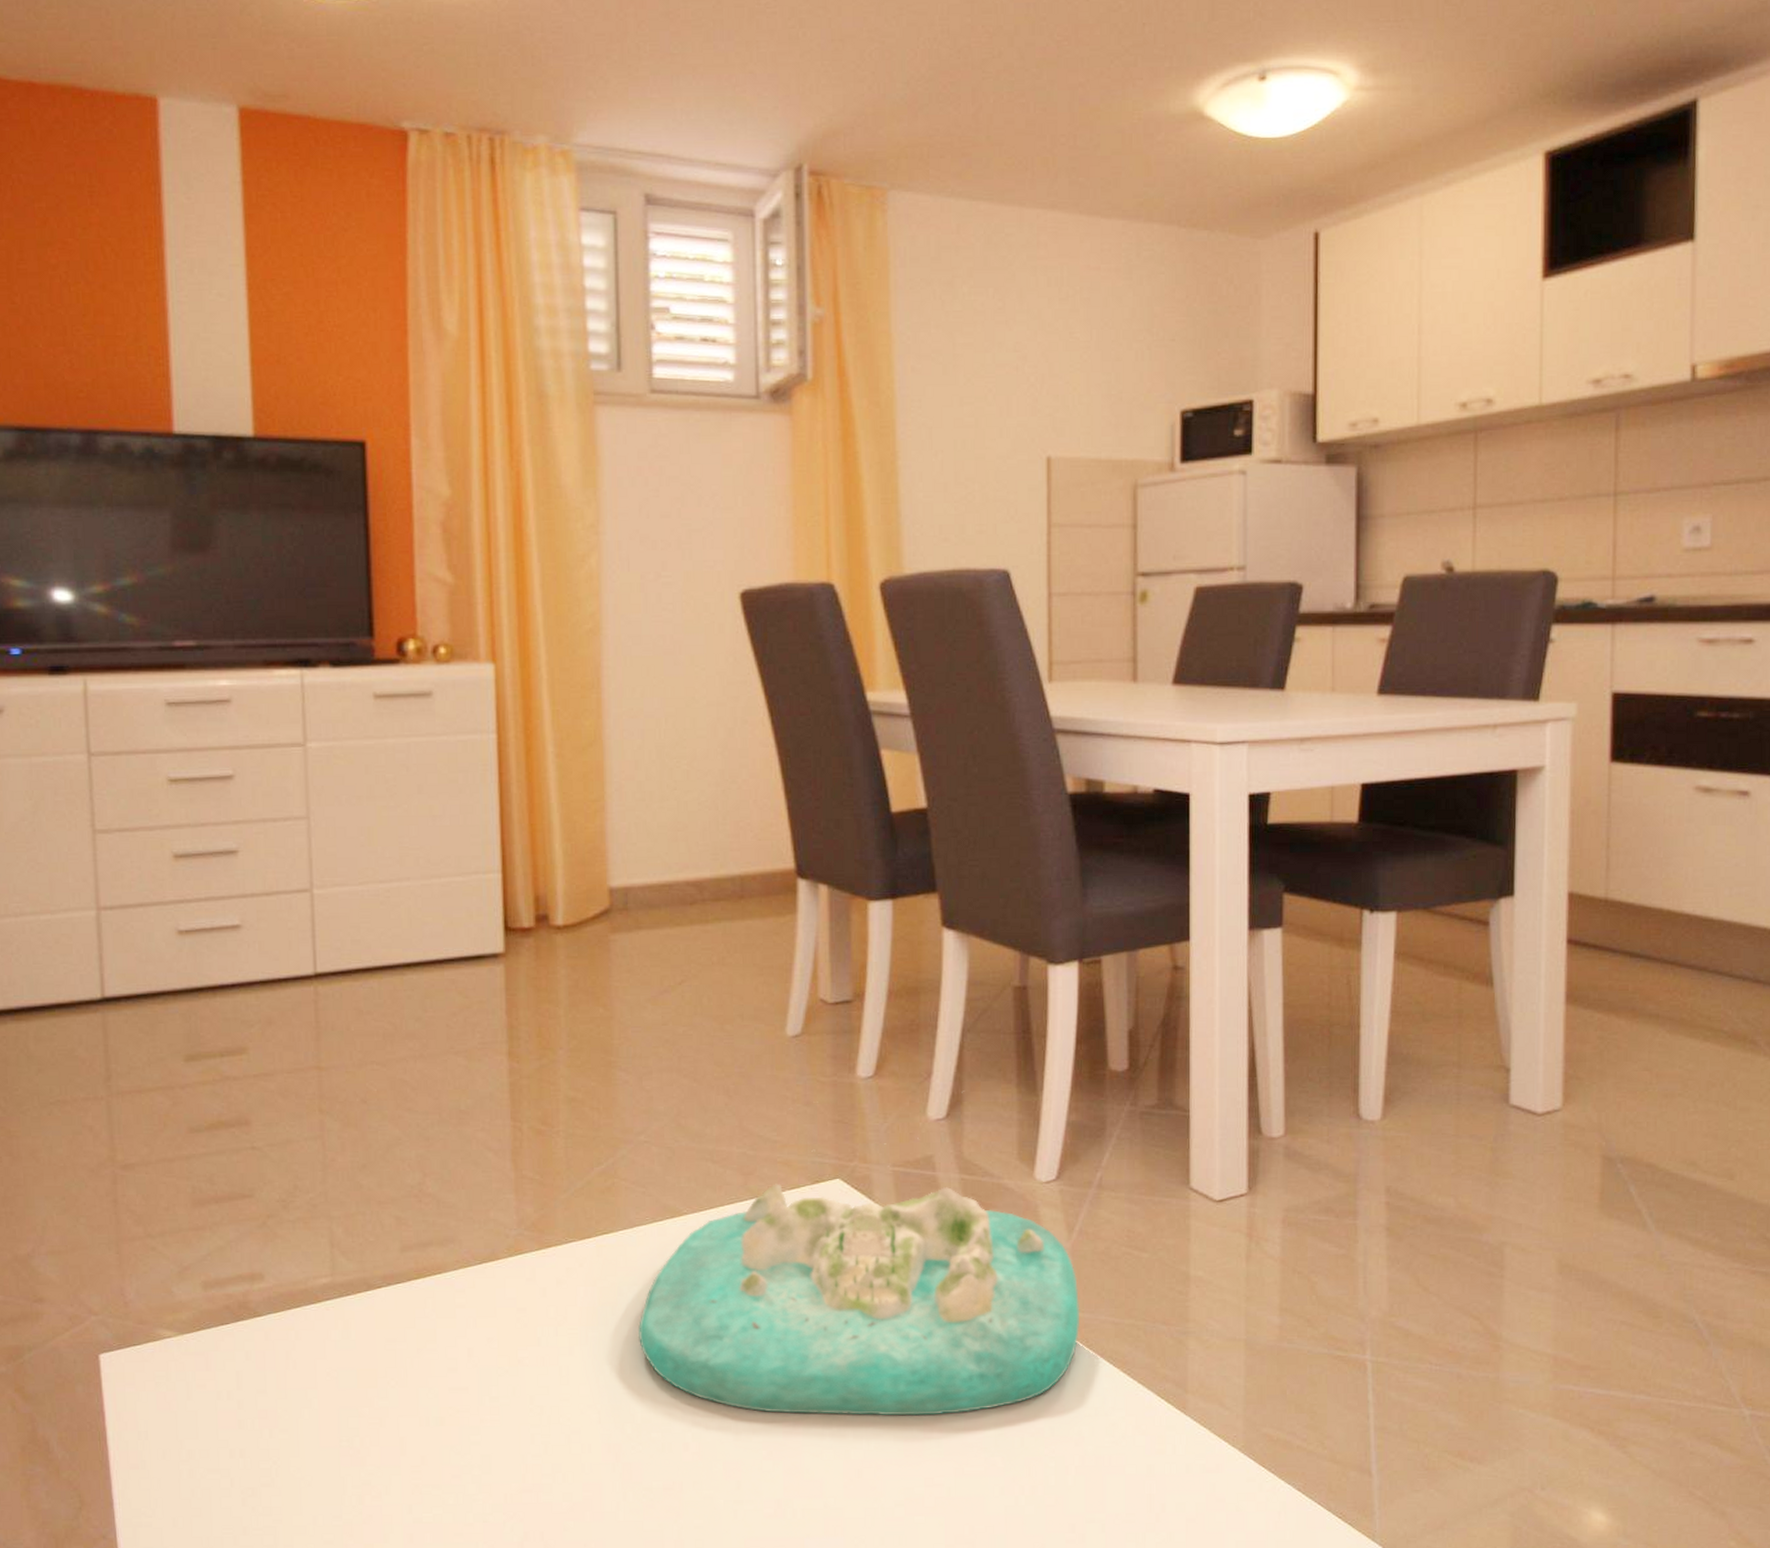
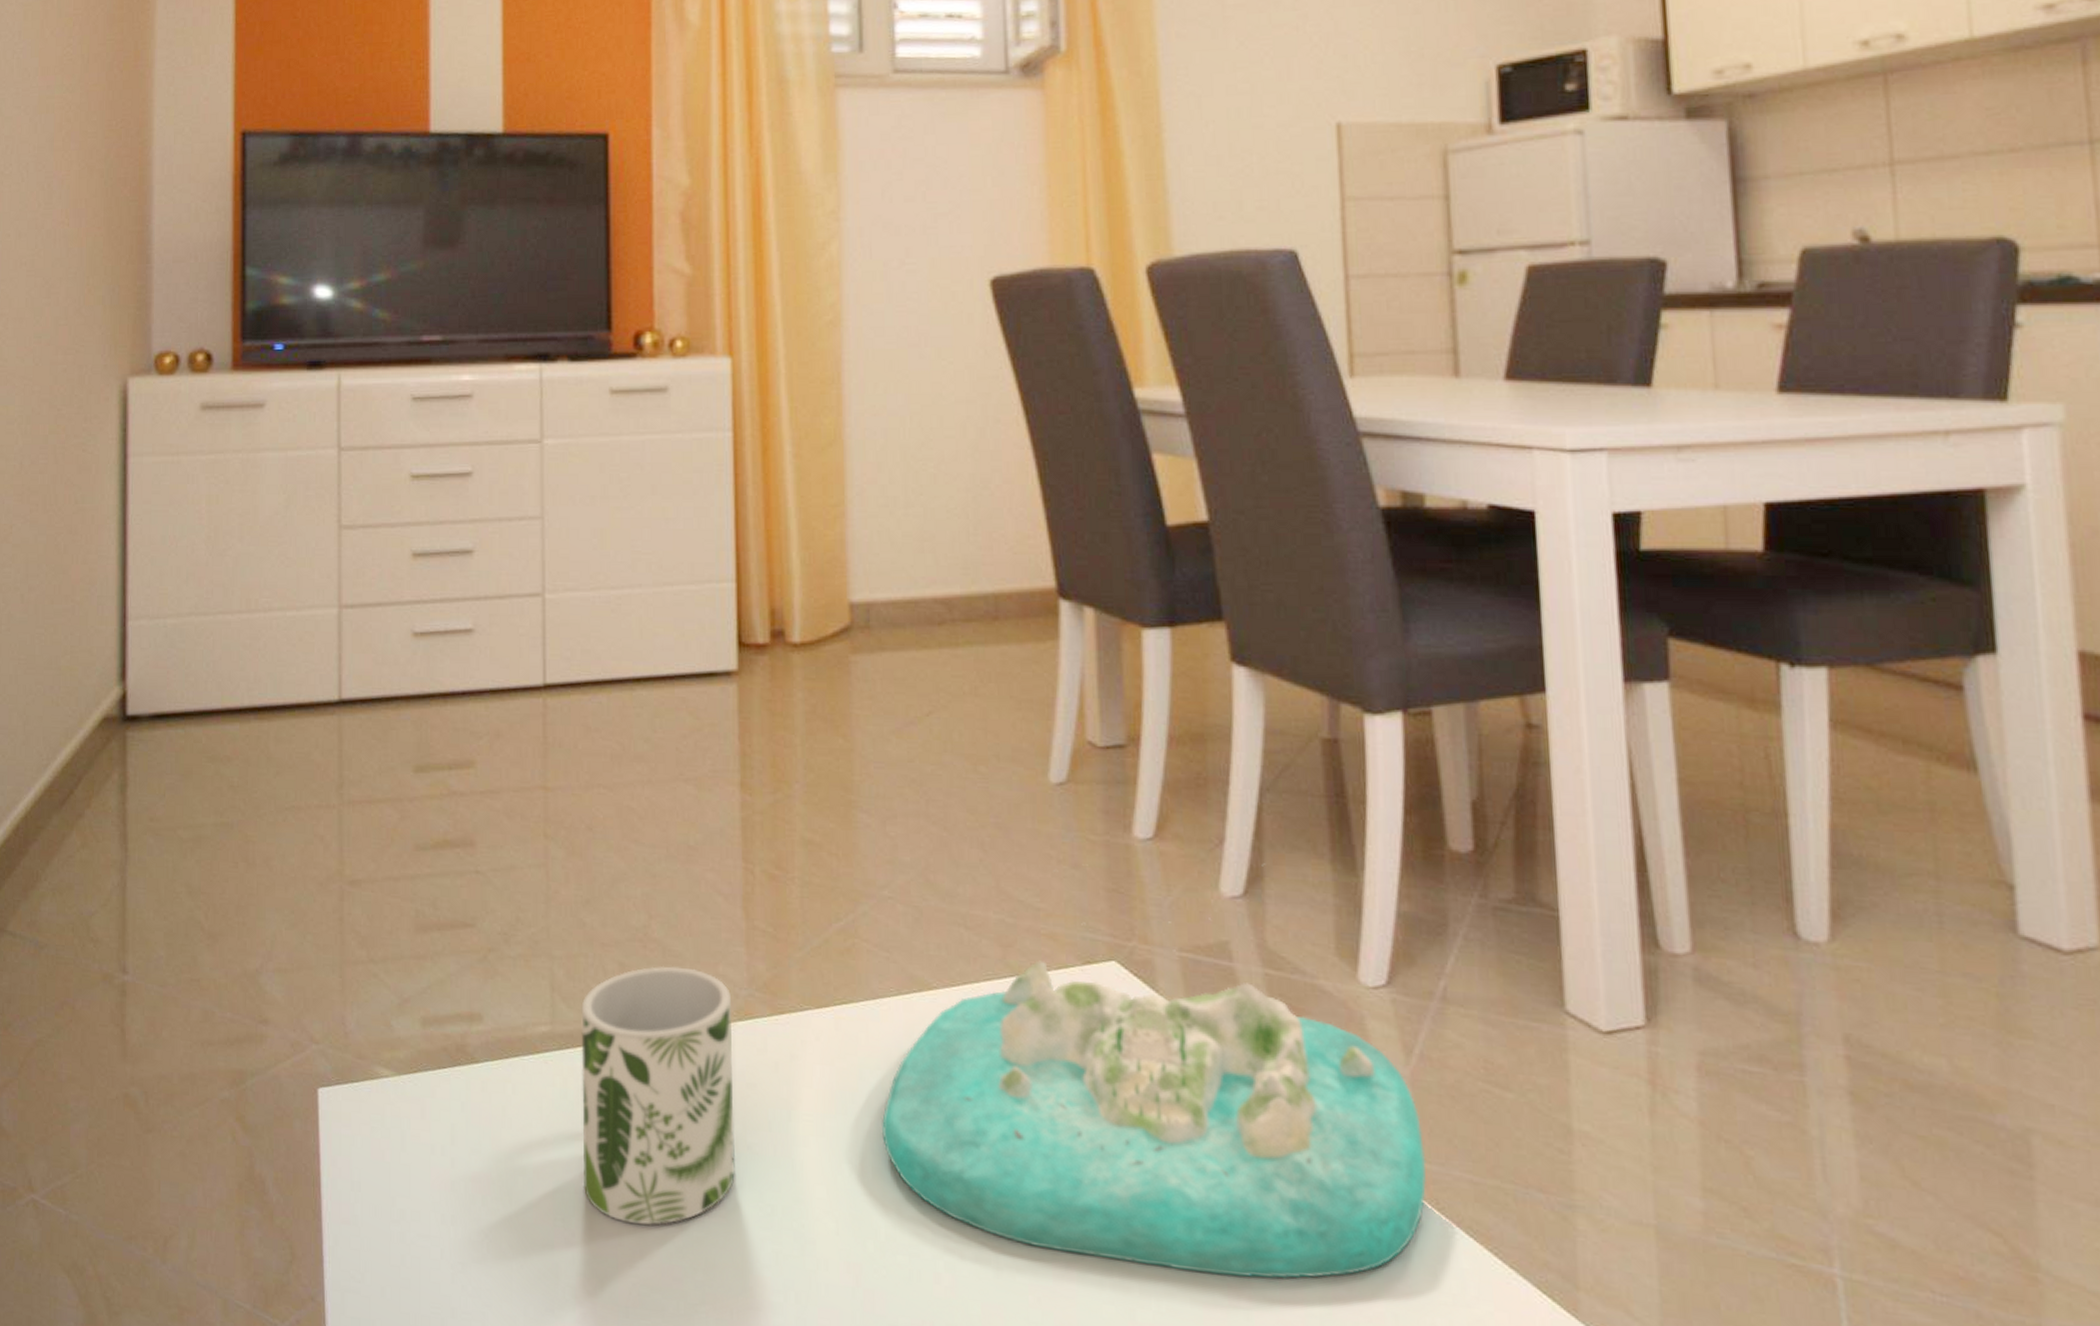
mug: none [360,1216,508,1436] -> present [581,966,735,1226]

